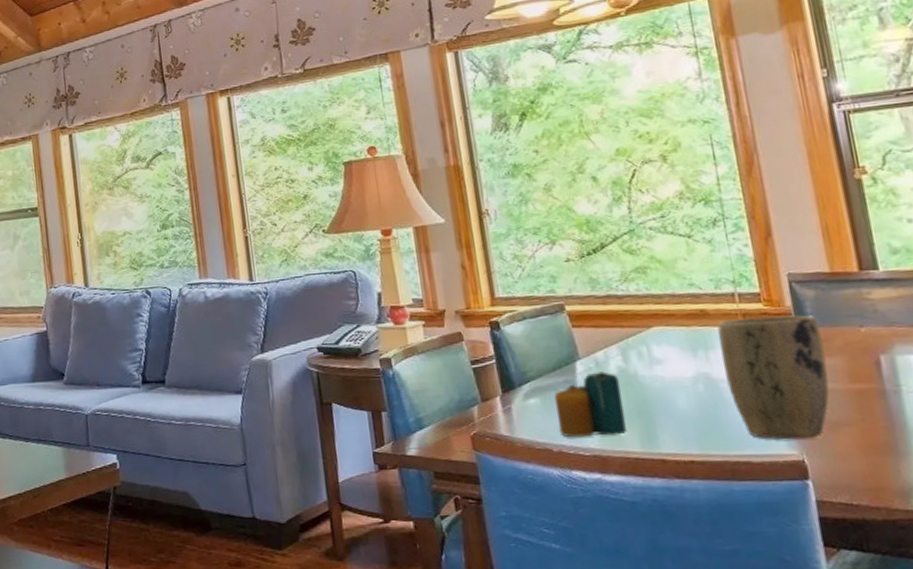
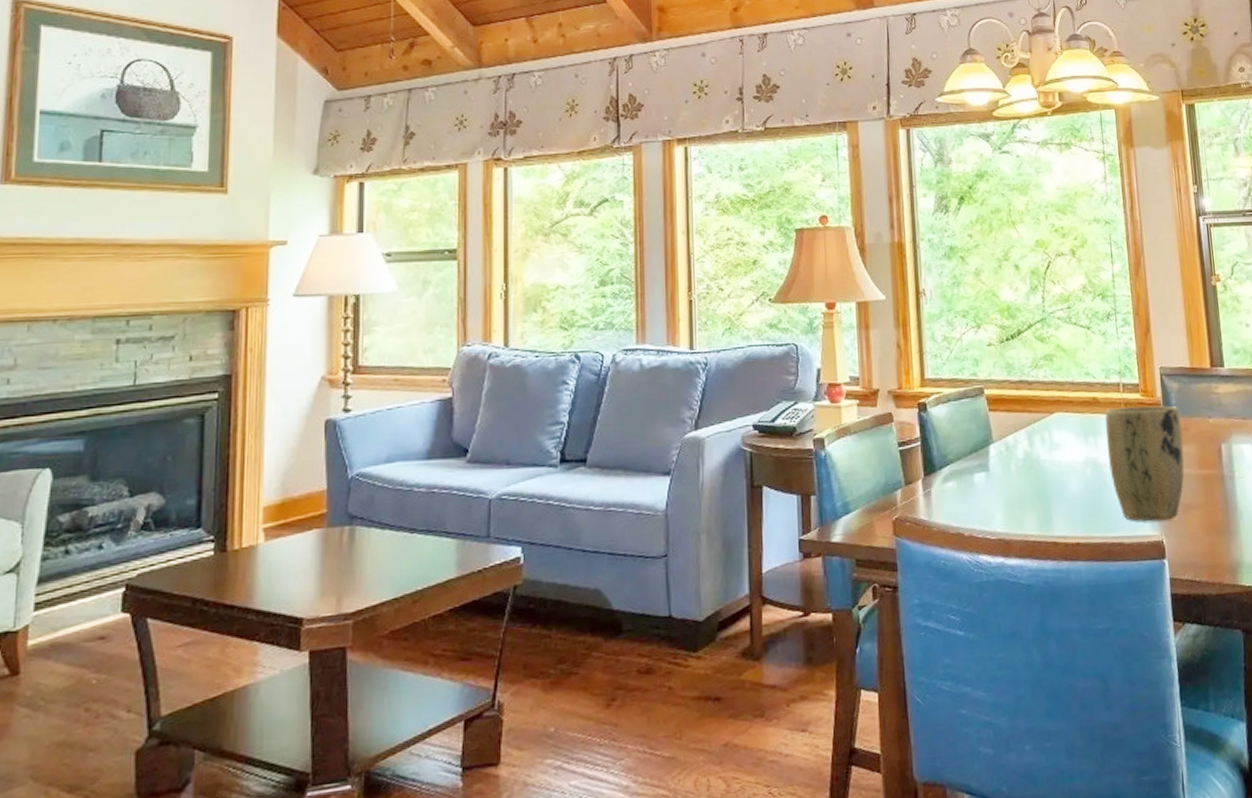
candle: present [553,371,627,438] -> none [968,455,1027,522]

